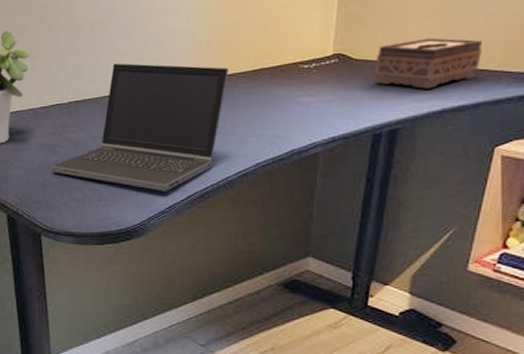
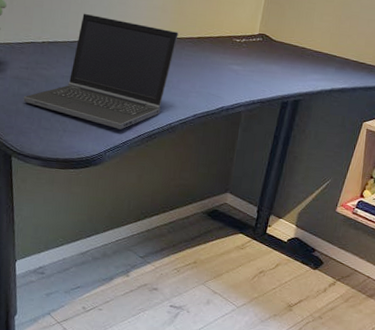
tissue box: present [375,38,483,89] -> none [287,31,364,72]

